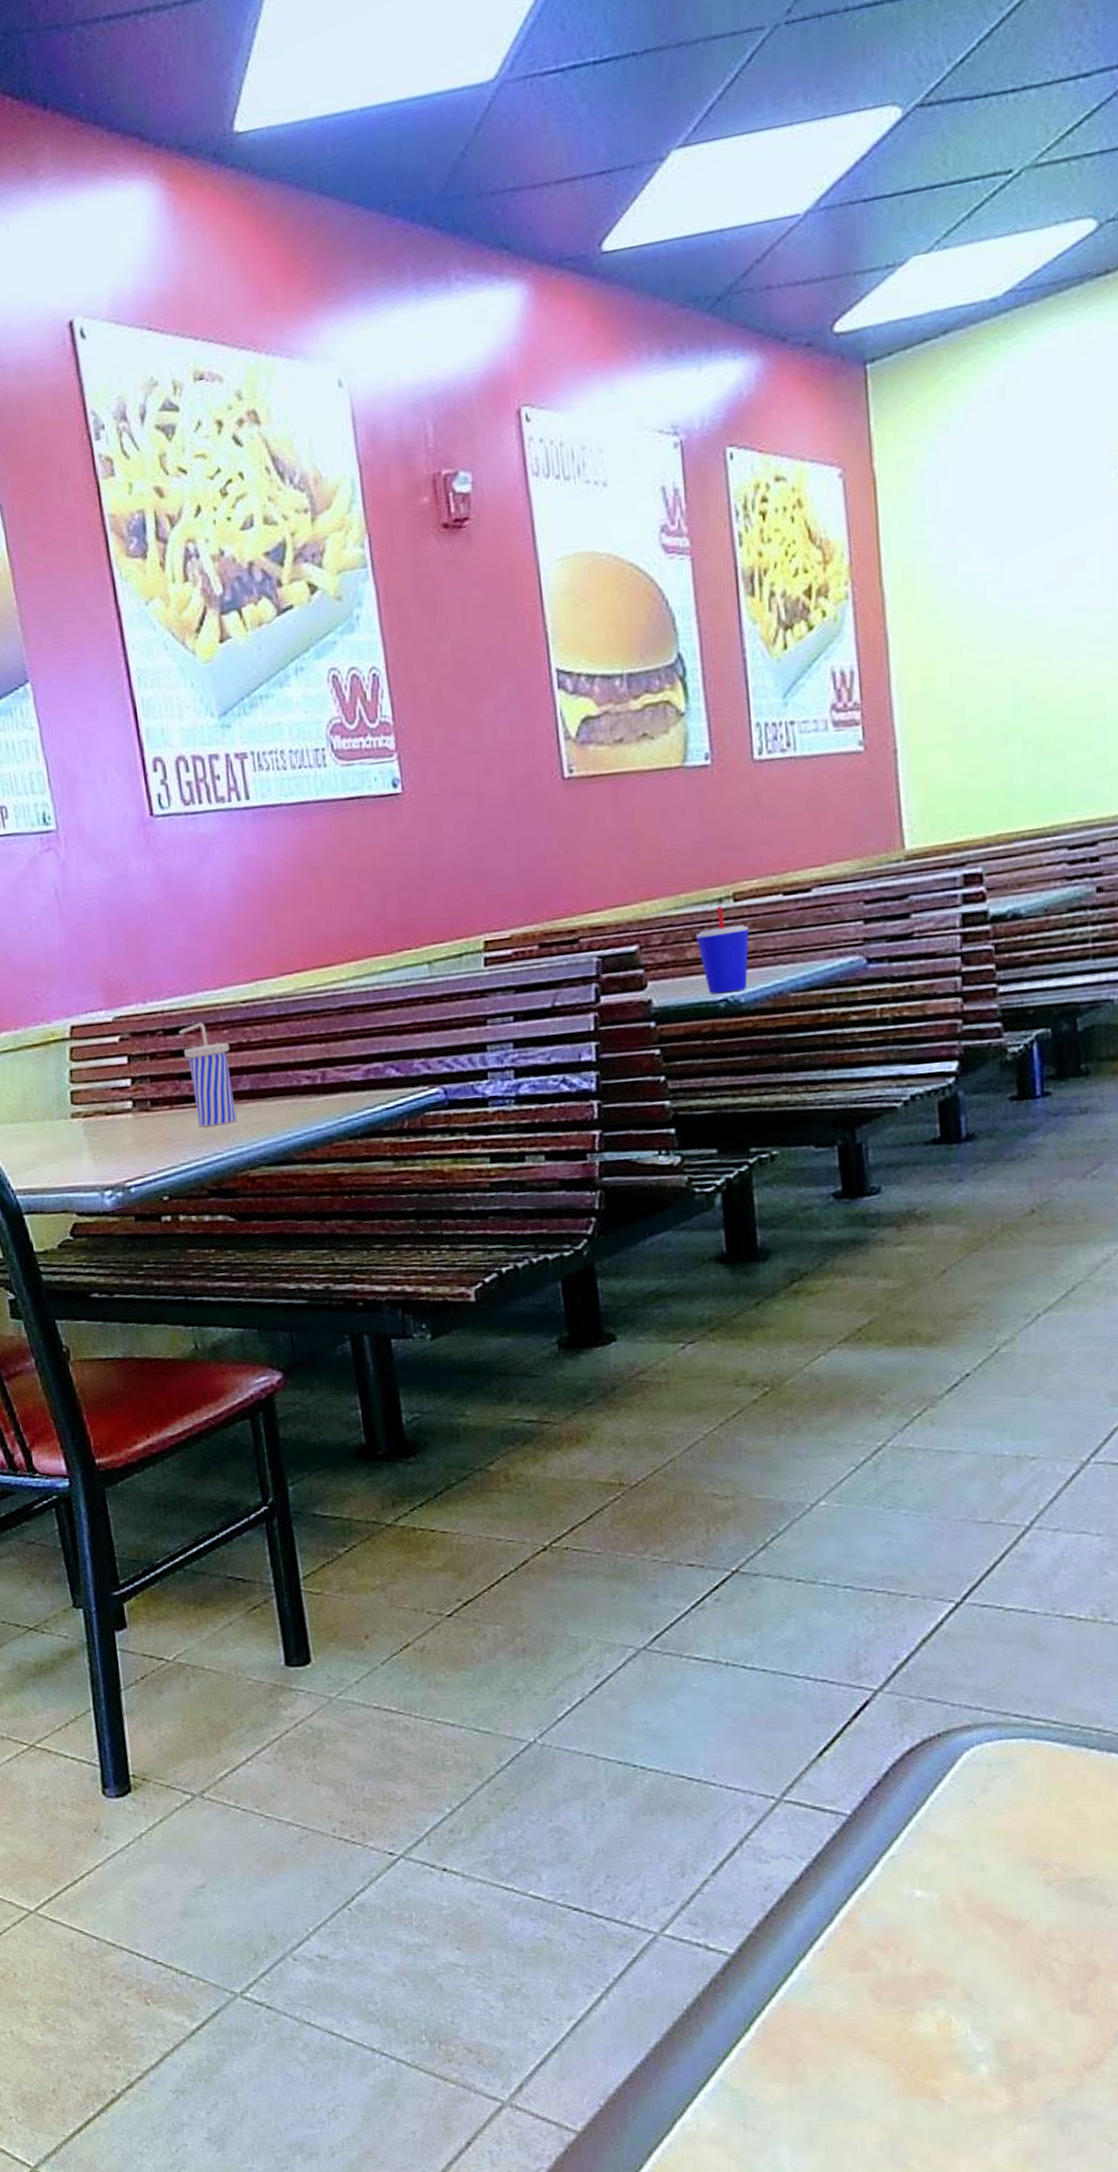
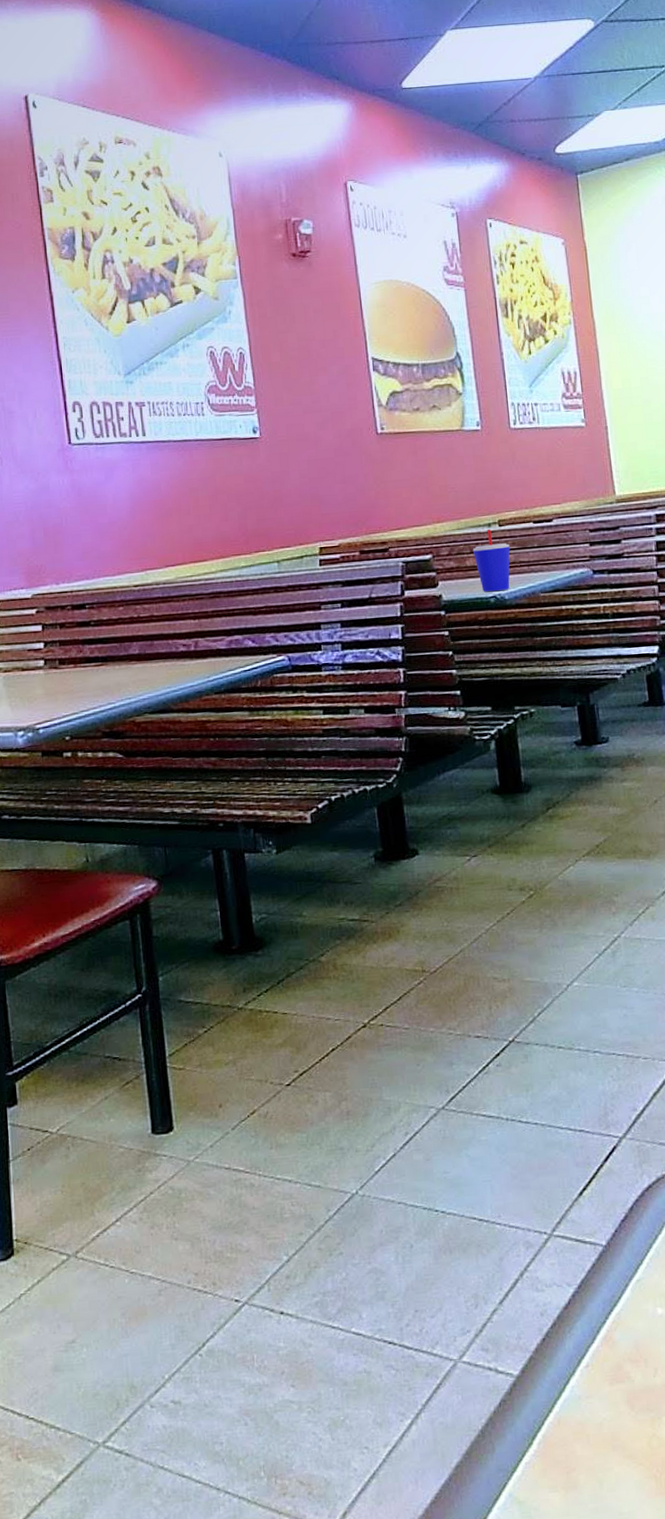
beverage cup: present [179,1022,238,1128] -> none [84,600,128,682]

